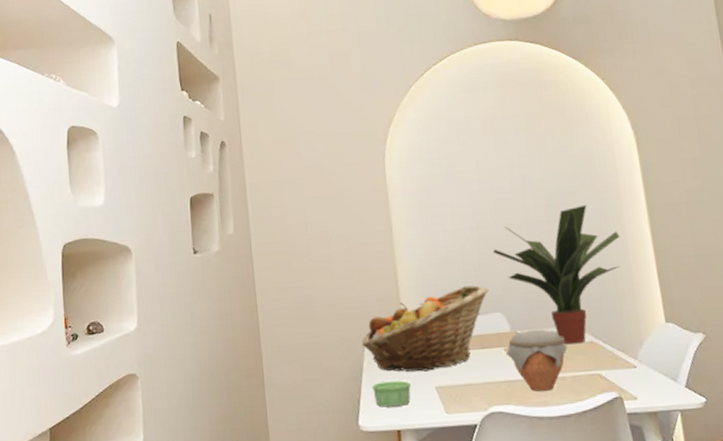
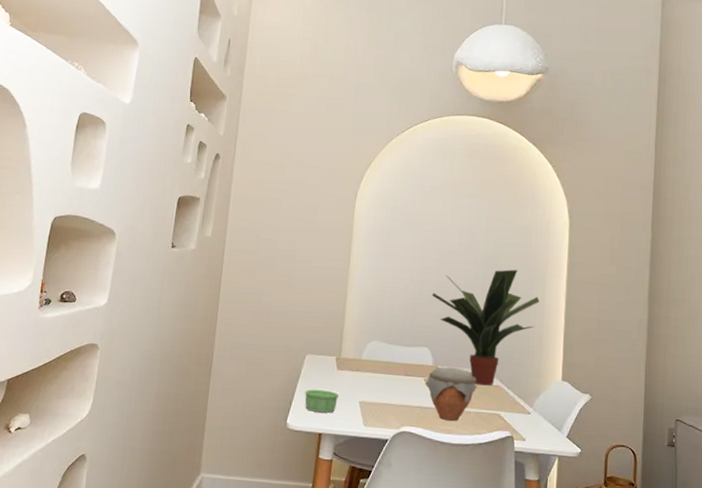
fruit basket: present [362,285,489,372] -> none [304,320,422,387]

